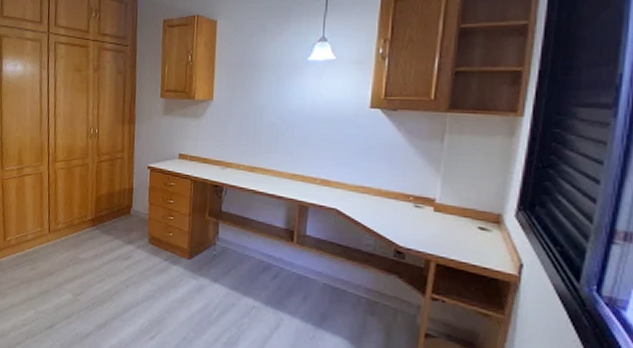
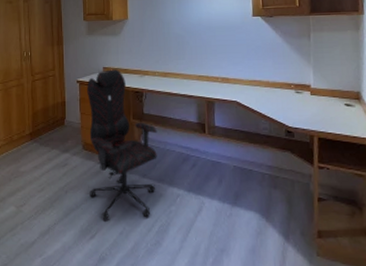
office chair: none [152,157,236,326] -> present [87,69,157,220]

